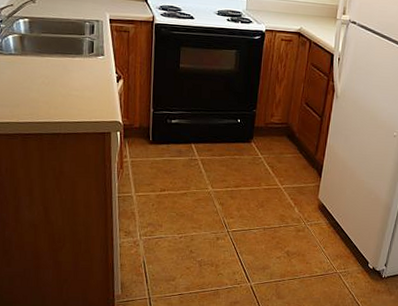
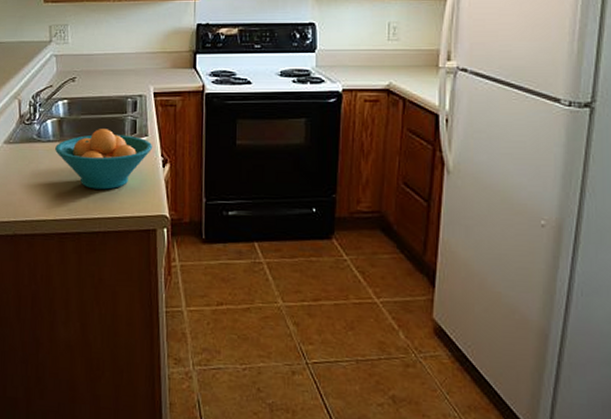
fruit bowl: none [17,46,109,99] -> present [55,129,153,190]

